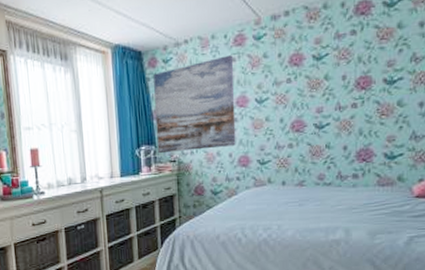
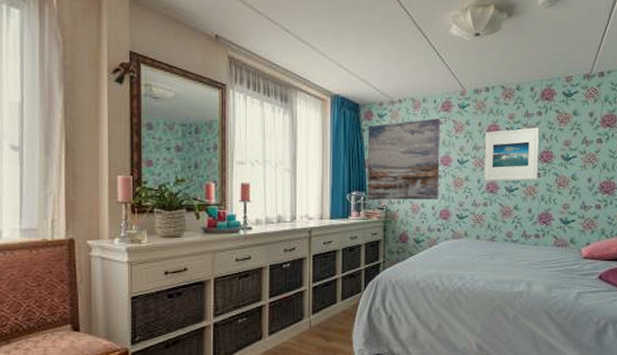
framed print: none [286,50,353,120] -> present [483,127,539,182]

